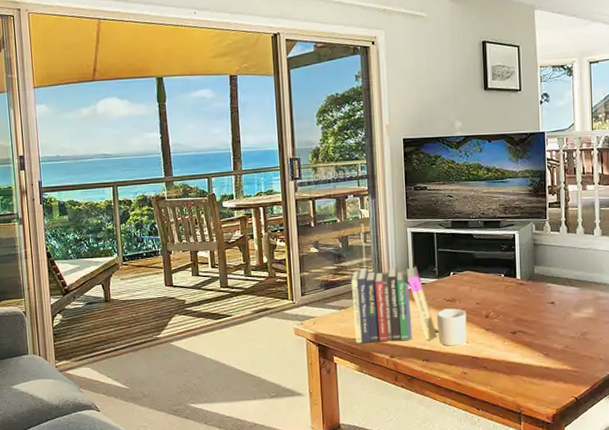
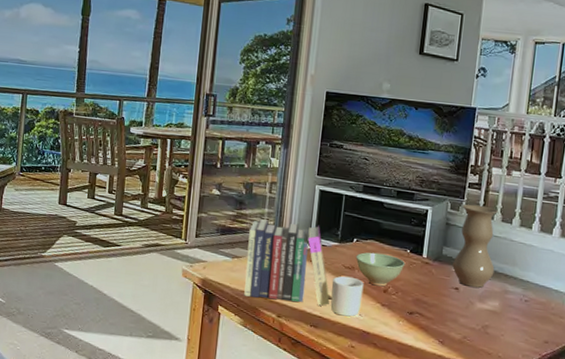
bowl: none [455,281,502,313] -> present [355,252,406,287]
vase: none [545,221,585,300] -> present [452,203,498,288]

